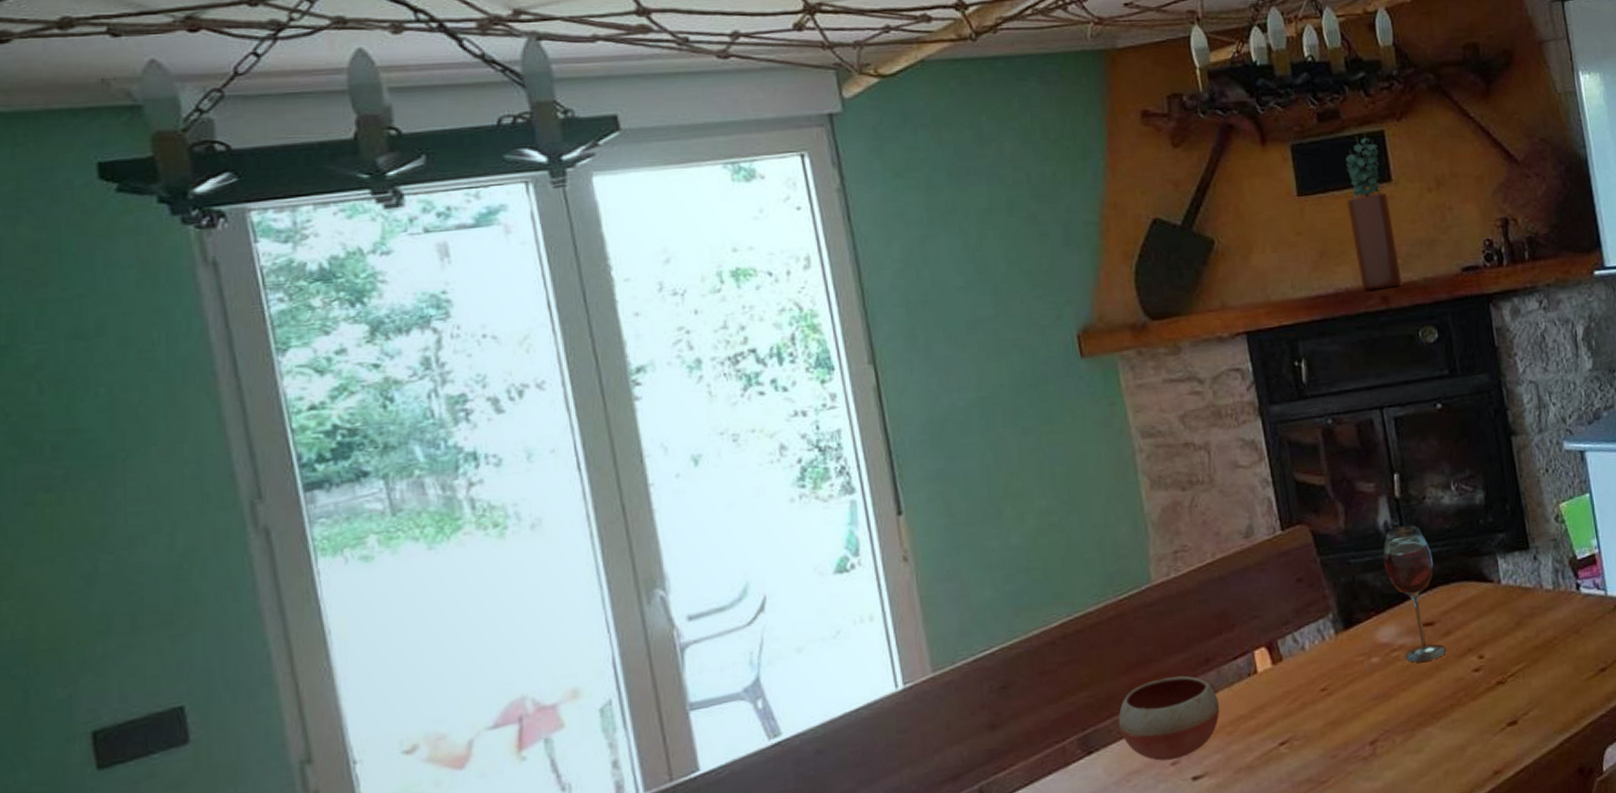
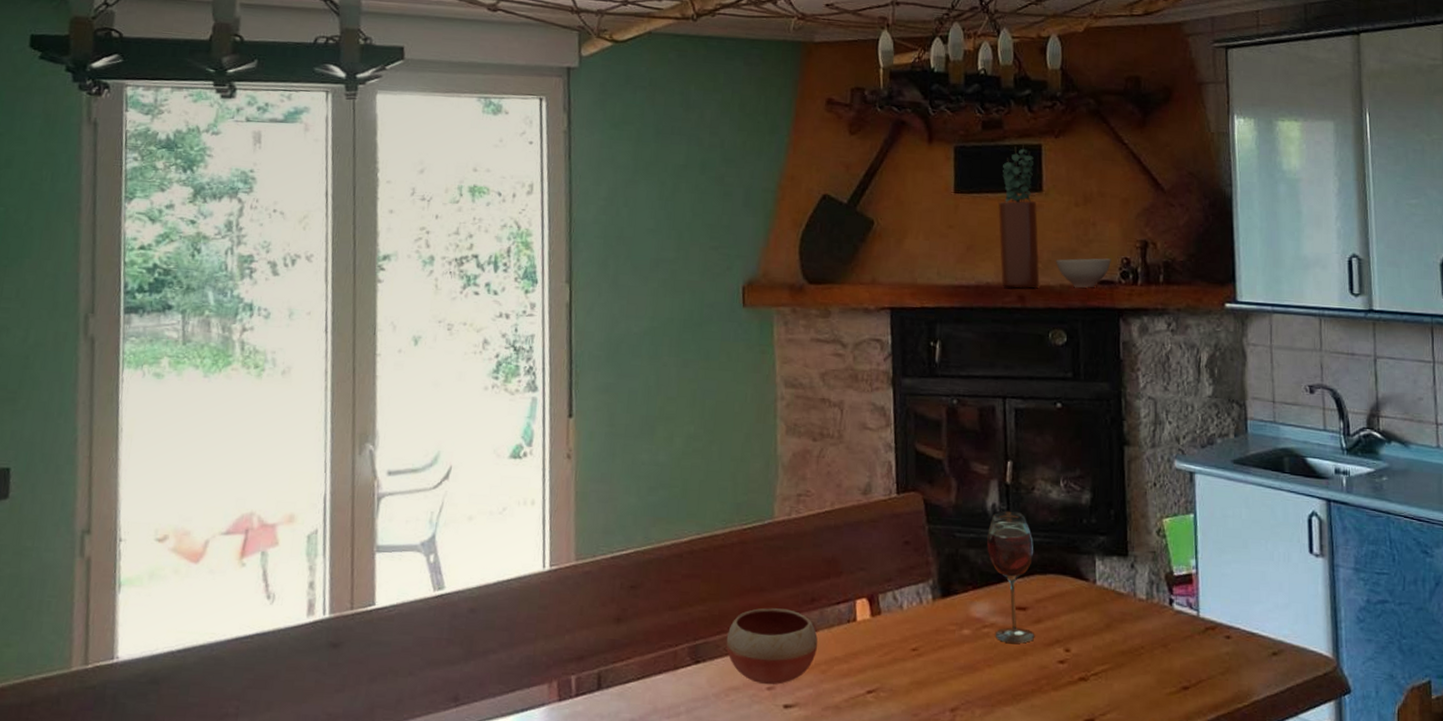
bowl: none [1414,242,1473,280] -> present [1055,258,1111,288]

